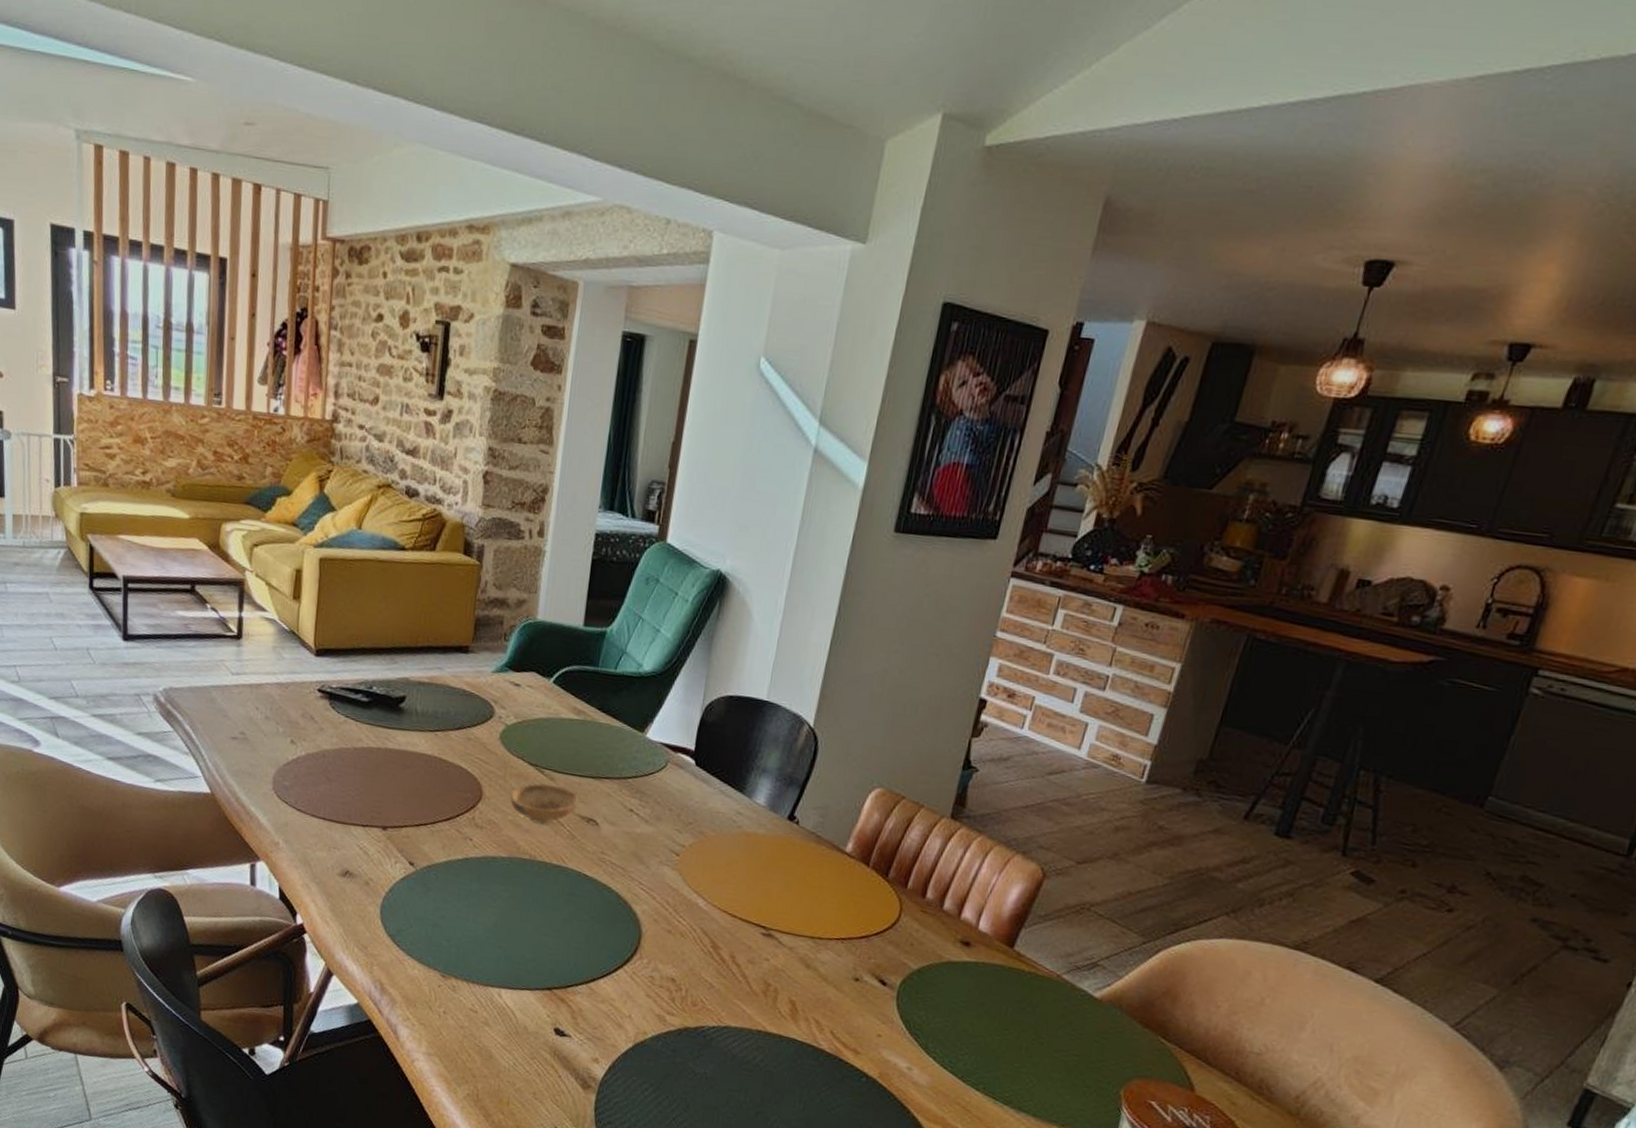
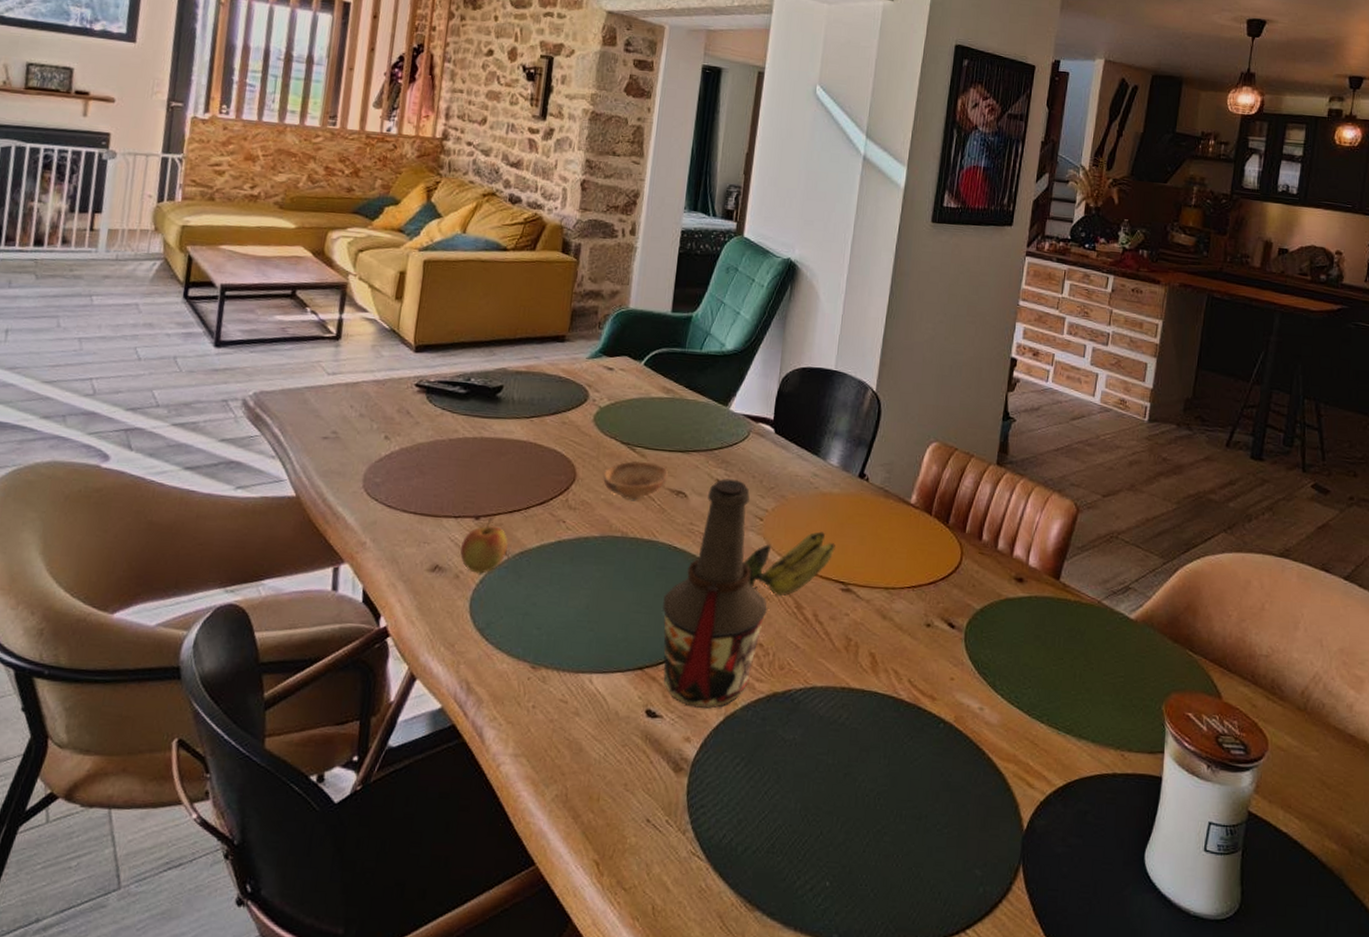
apple: none [369,829,416,883] -> present [460,518,508,574]
bottle: none [571,809,681,1035] -> present [662,478,767,709]
banana: none [657,873,758,935] -> present [743,531,835,597]

